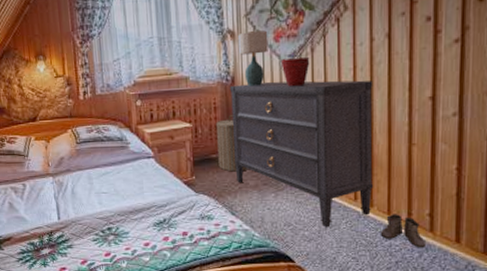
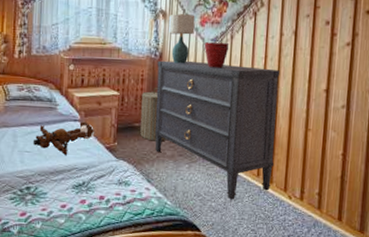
teddy bear: none [108,157,171,194] -> present [33,121,95,156]
boots: present [380,214,427,248] -> none [276,191,315,224]

